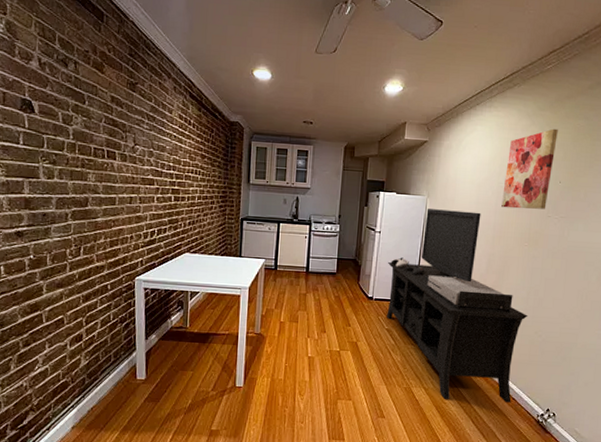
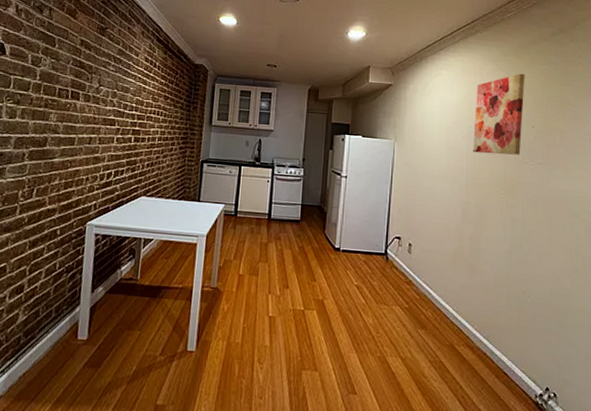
media console: present [387,209,528,403] -> none [354,153,513,379]

